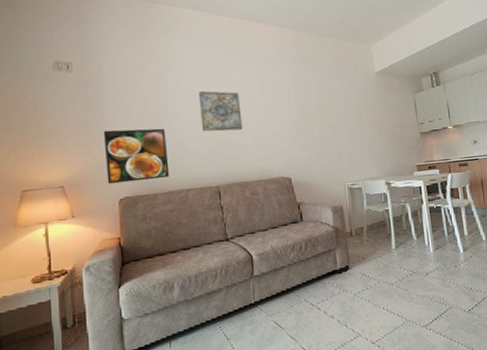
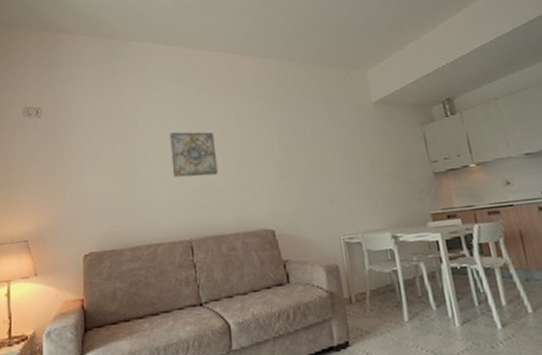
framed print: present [103,128,170,184] -> none [69,175,138,238]

